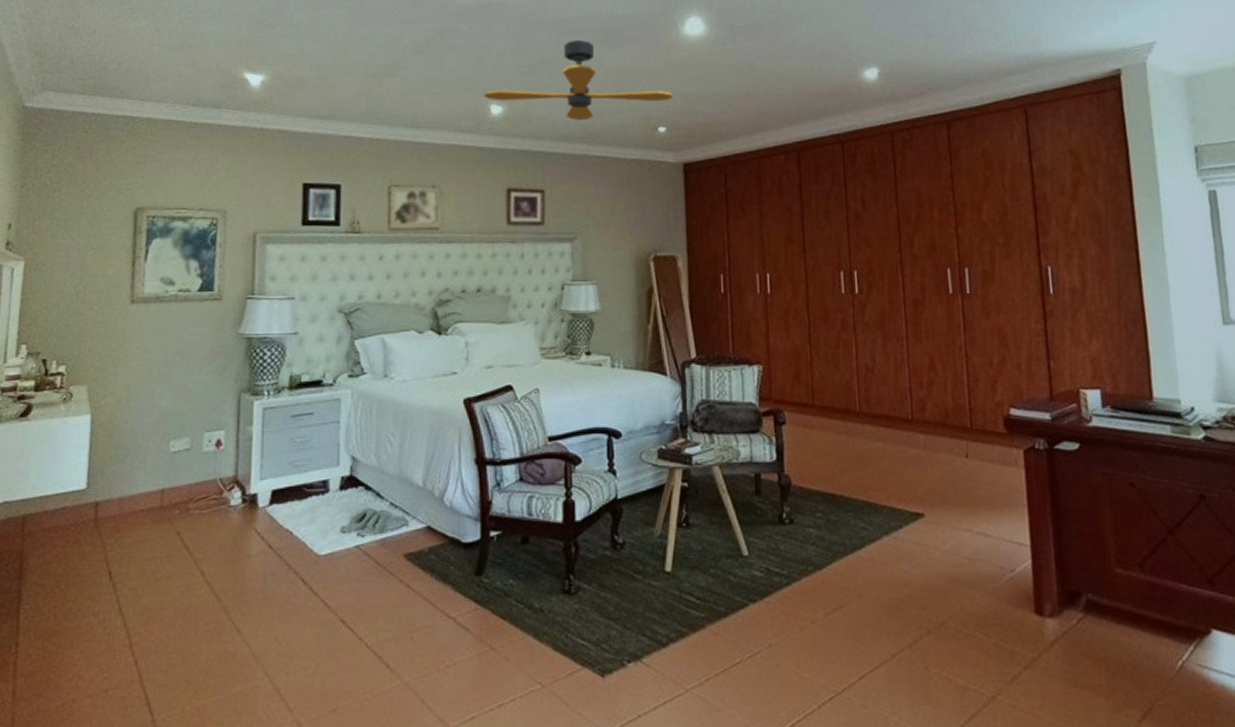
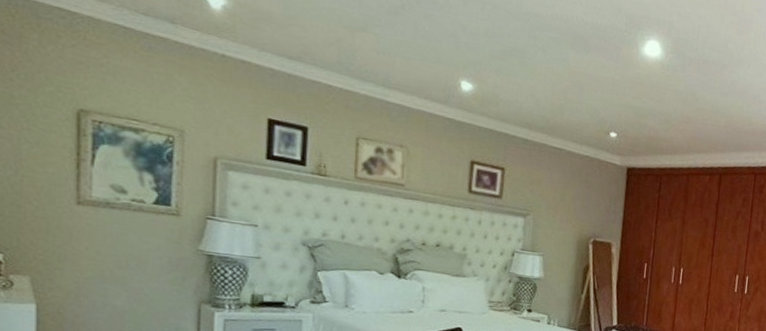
ceiling fan: present [483,39,674,121] -> none [455,36,627,113]

